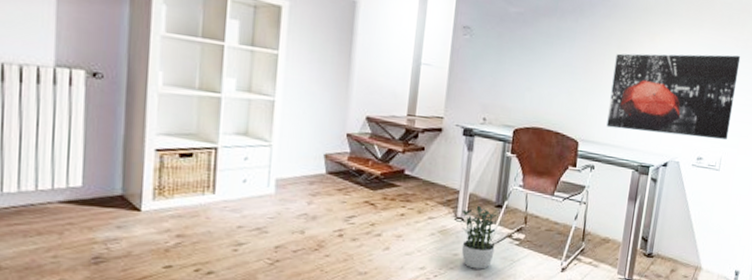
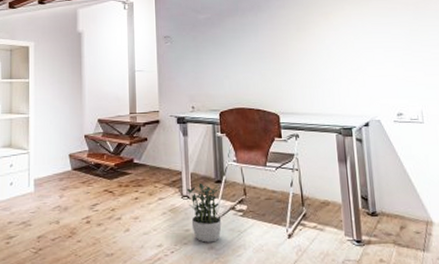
wall art: present [606,53,741,140] -> none [297,17,423,99]

